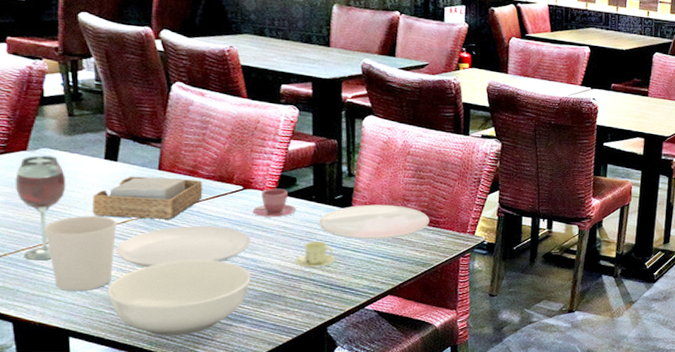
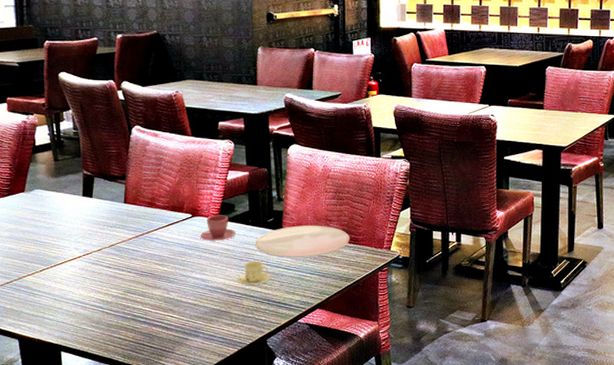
wineglass: present [15,155,67,261] -> none [16,195,55,286]
dixie cup: present [44,215,117,291] -> none [39,245,94,311]
napkin holder: present [92,176,203,220] -> none [75,209,160,246]
bowl: present [107,259,251,337] -> none [88,281,202,350]
plate: present [116,225,251,267] -> none [94,250,200,289]

